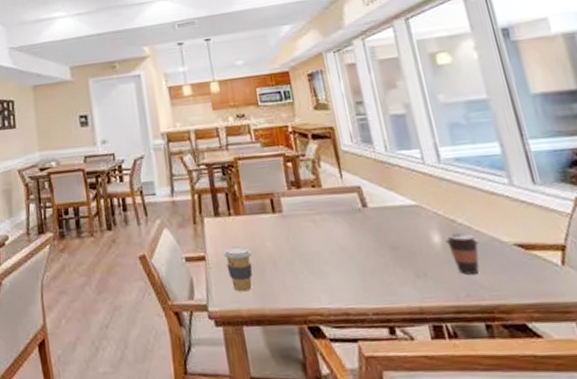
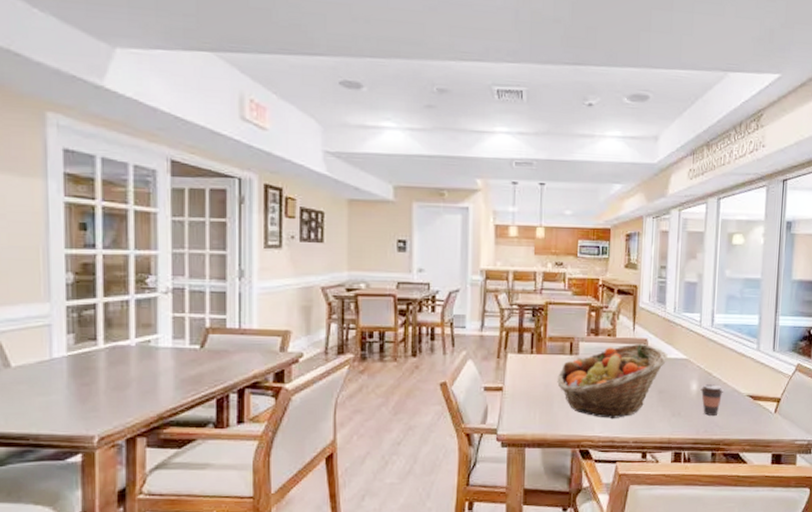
coffee cup: present [223,246,253,292] -> none [519,381,545,420]
fruit basket: none [263,191,392,287] -> present [557,343,668,420]

